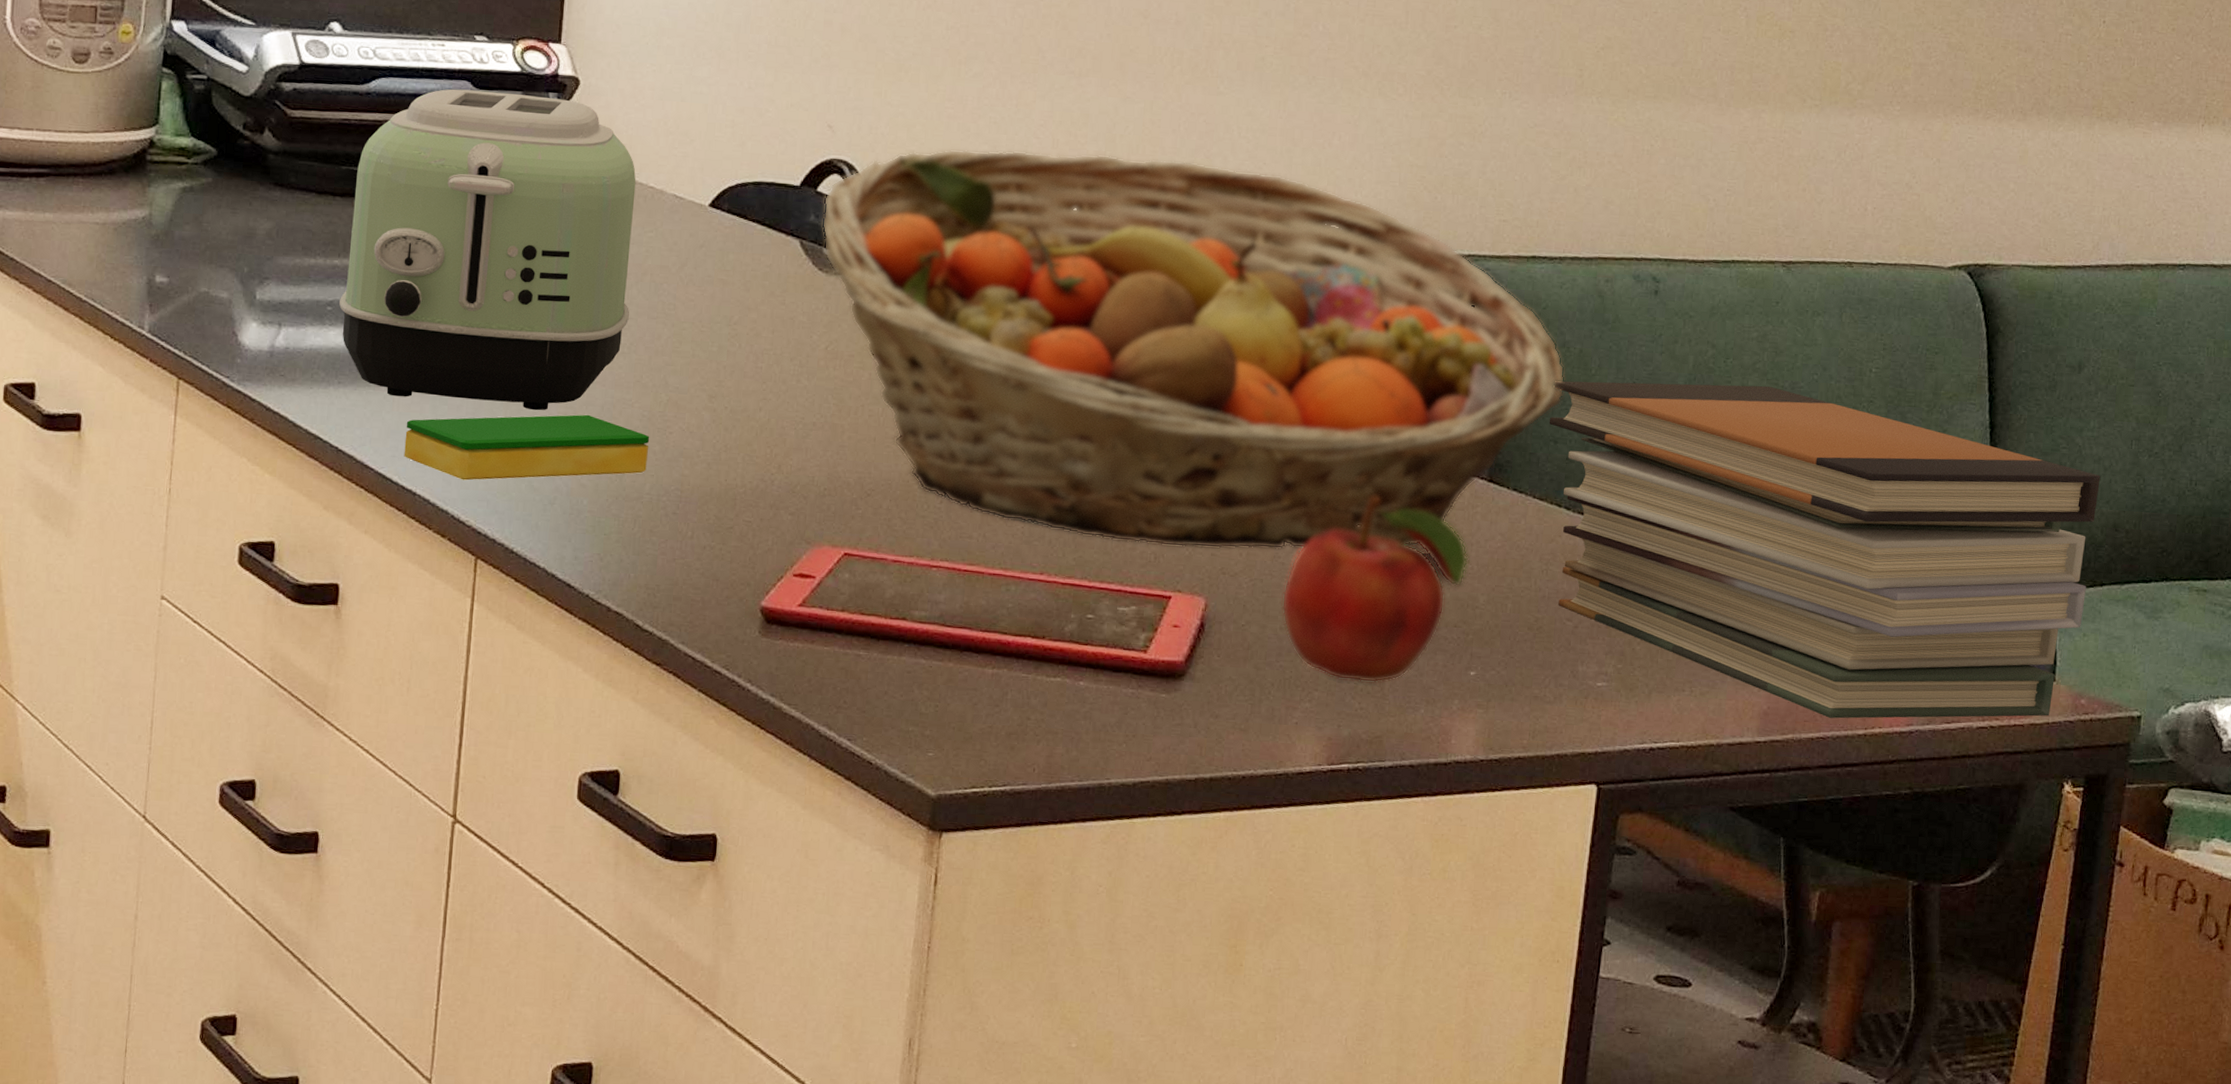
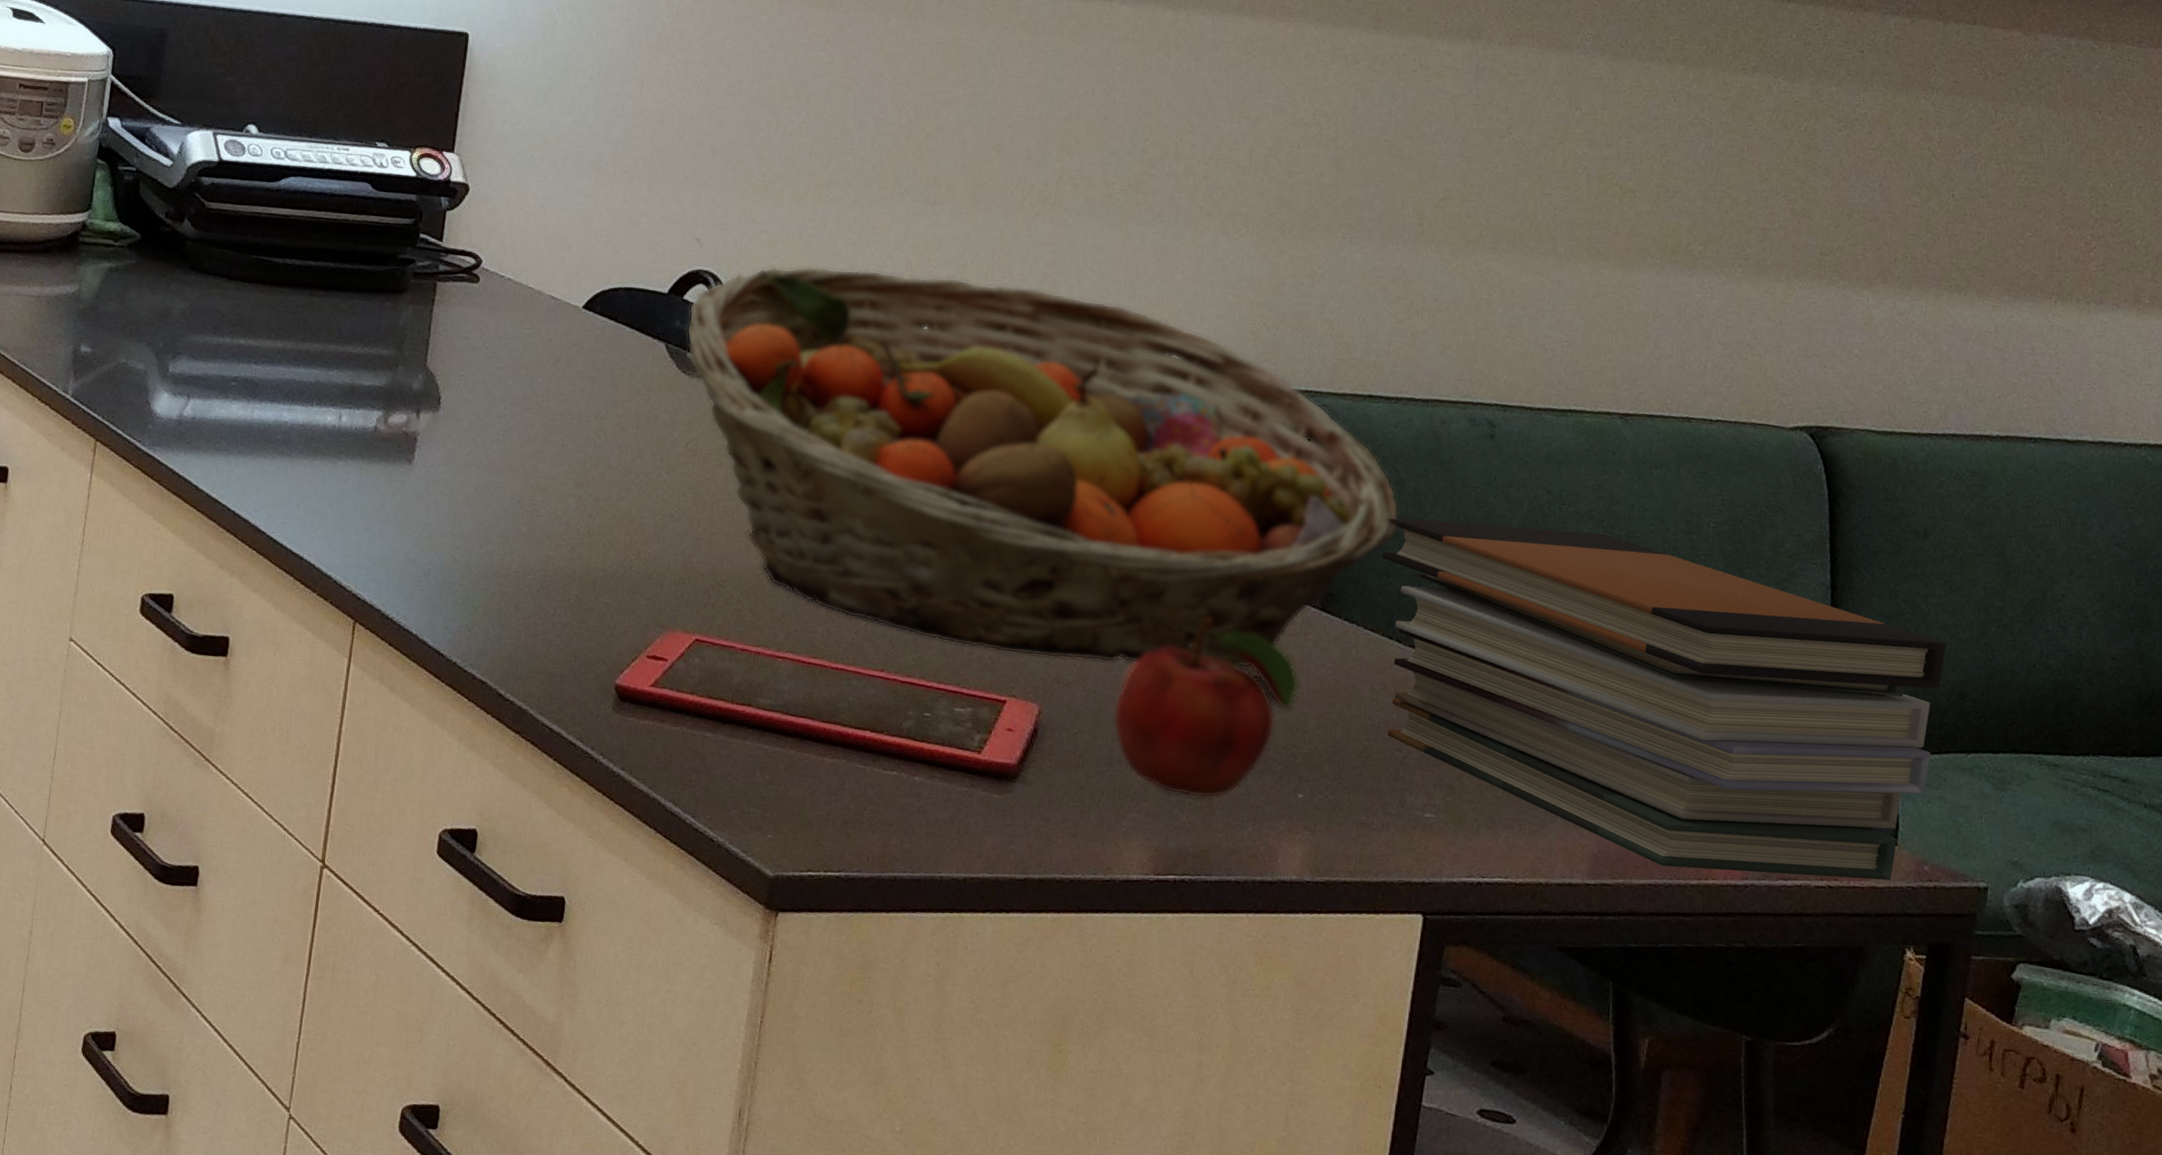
toaster: present [339,89,636,411] -> none [242,189,517,489]
dish sponge: present [404,414,650,481] -> none [293,490,519,553]

